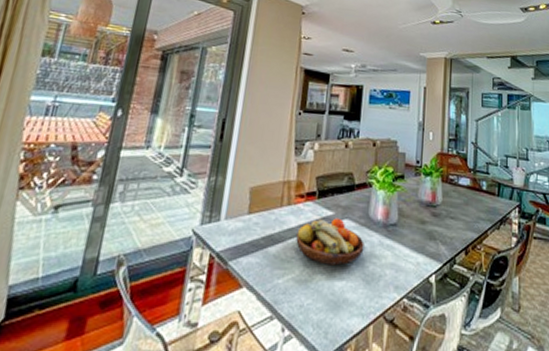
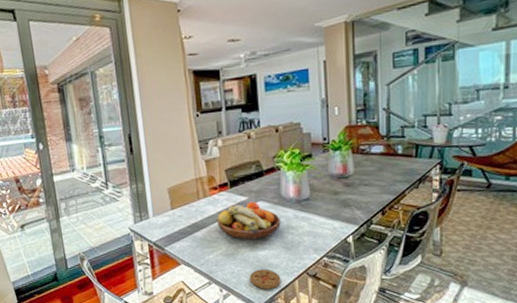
coaster: none [318,305,355,334] -> present [249,269,281,289]

